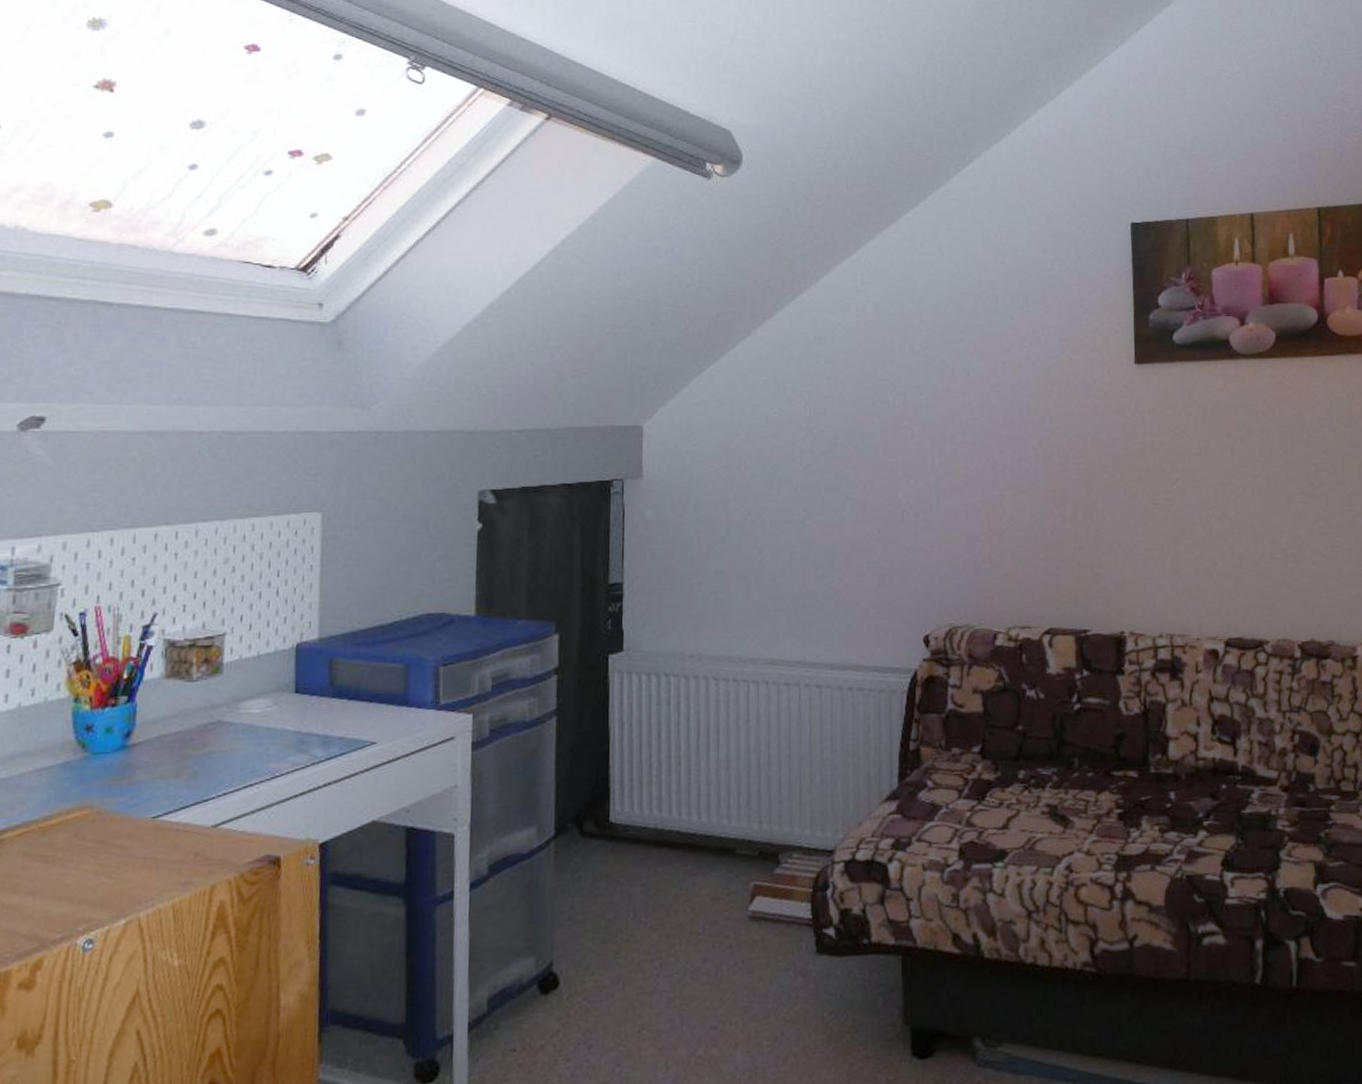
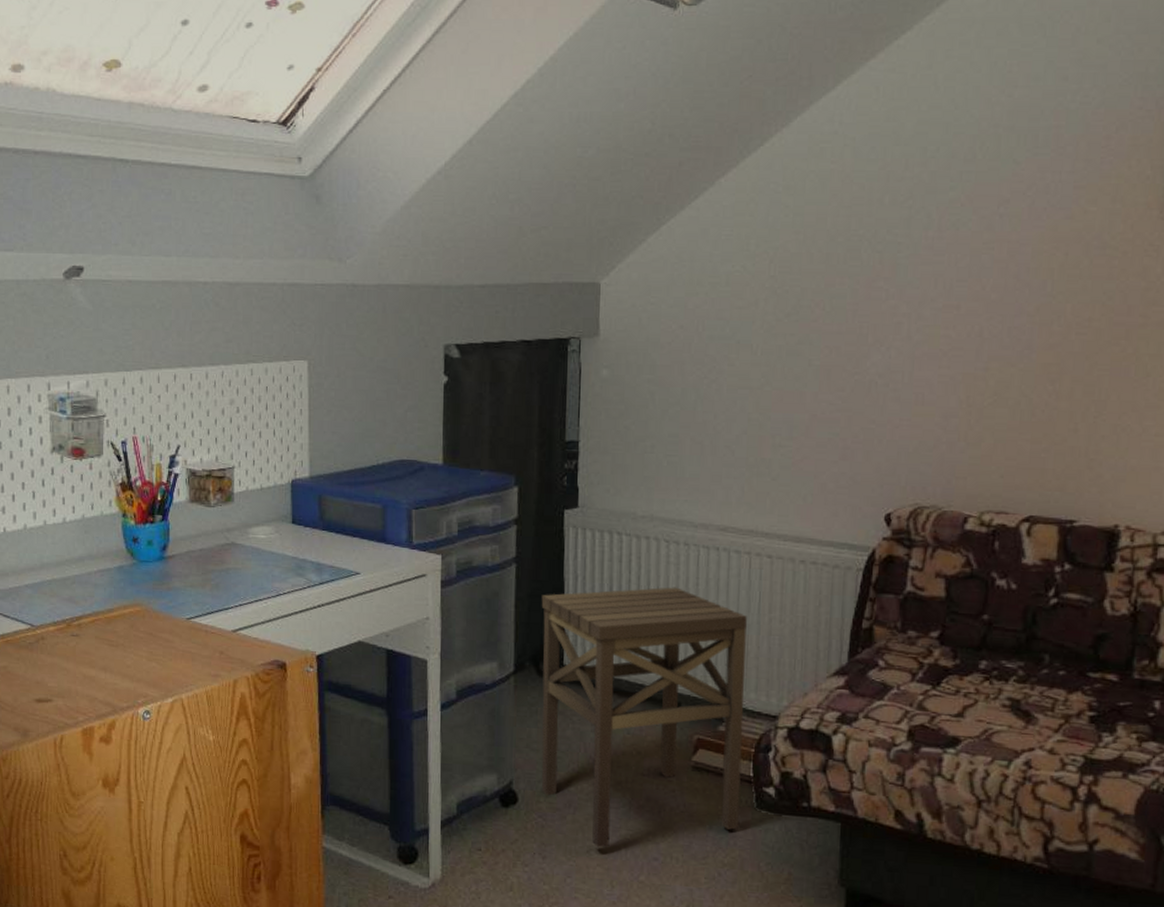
side table: none [584,726,800,1025] -> present [541,587,747,848]

